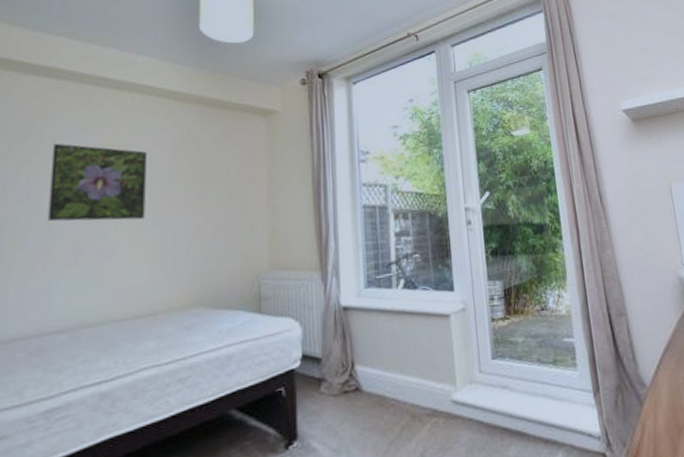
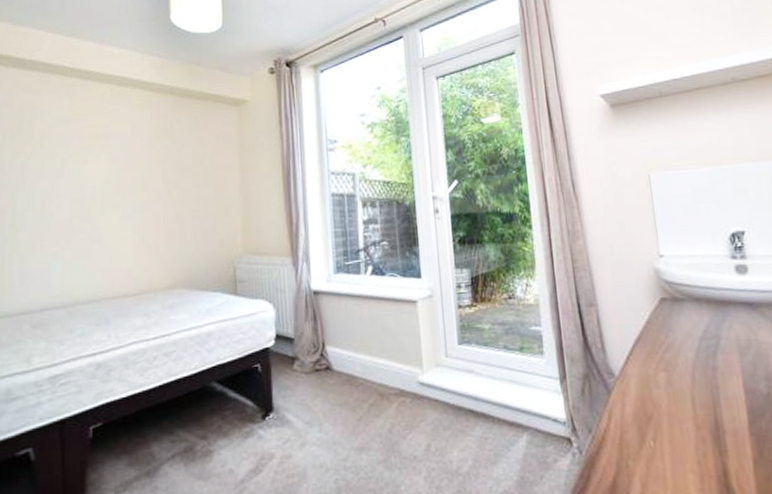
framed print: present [47,143,147,222] -> none [42,134,128,207]

